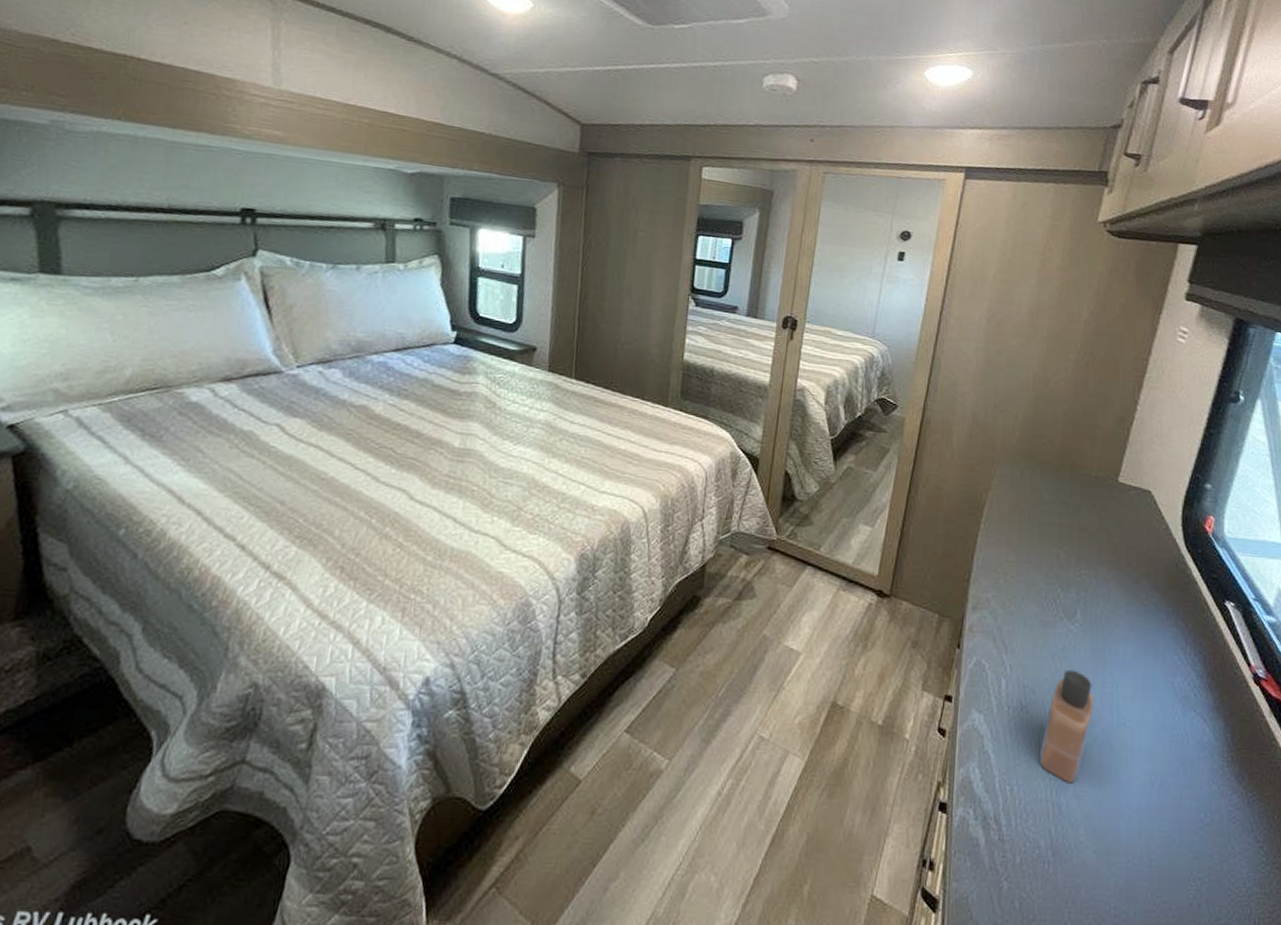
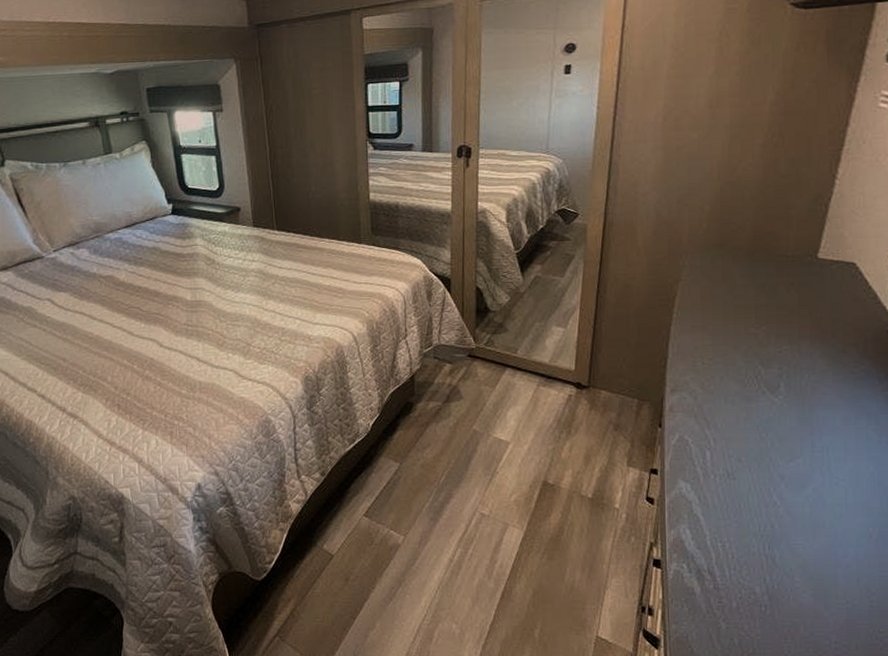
perfume: present [1040,669,1094,784] -> none [750,438,804,538]

